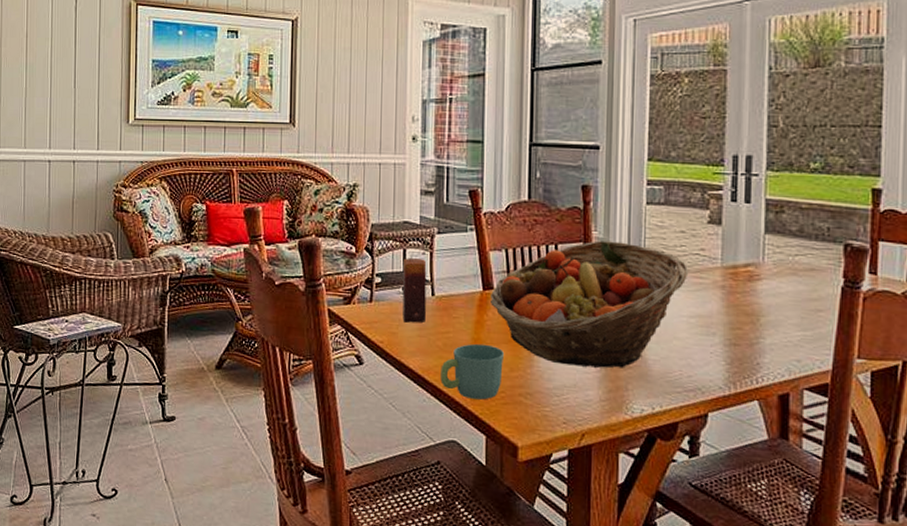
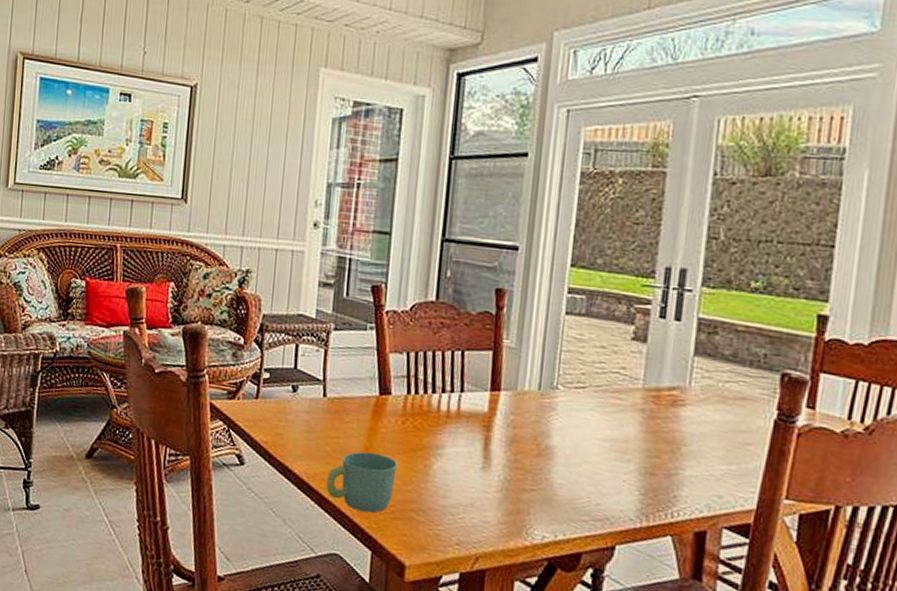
candle: present [402,258,427,323] -> none [290,354,320,425]
fruit basket: present [491,241,689,368] -> none [387,350,607,490]

